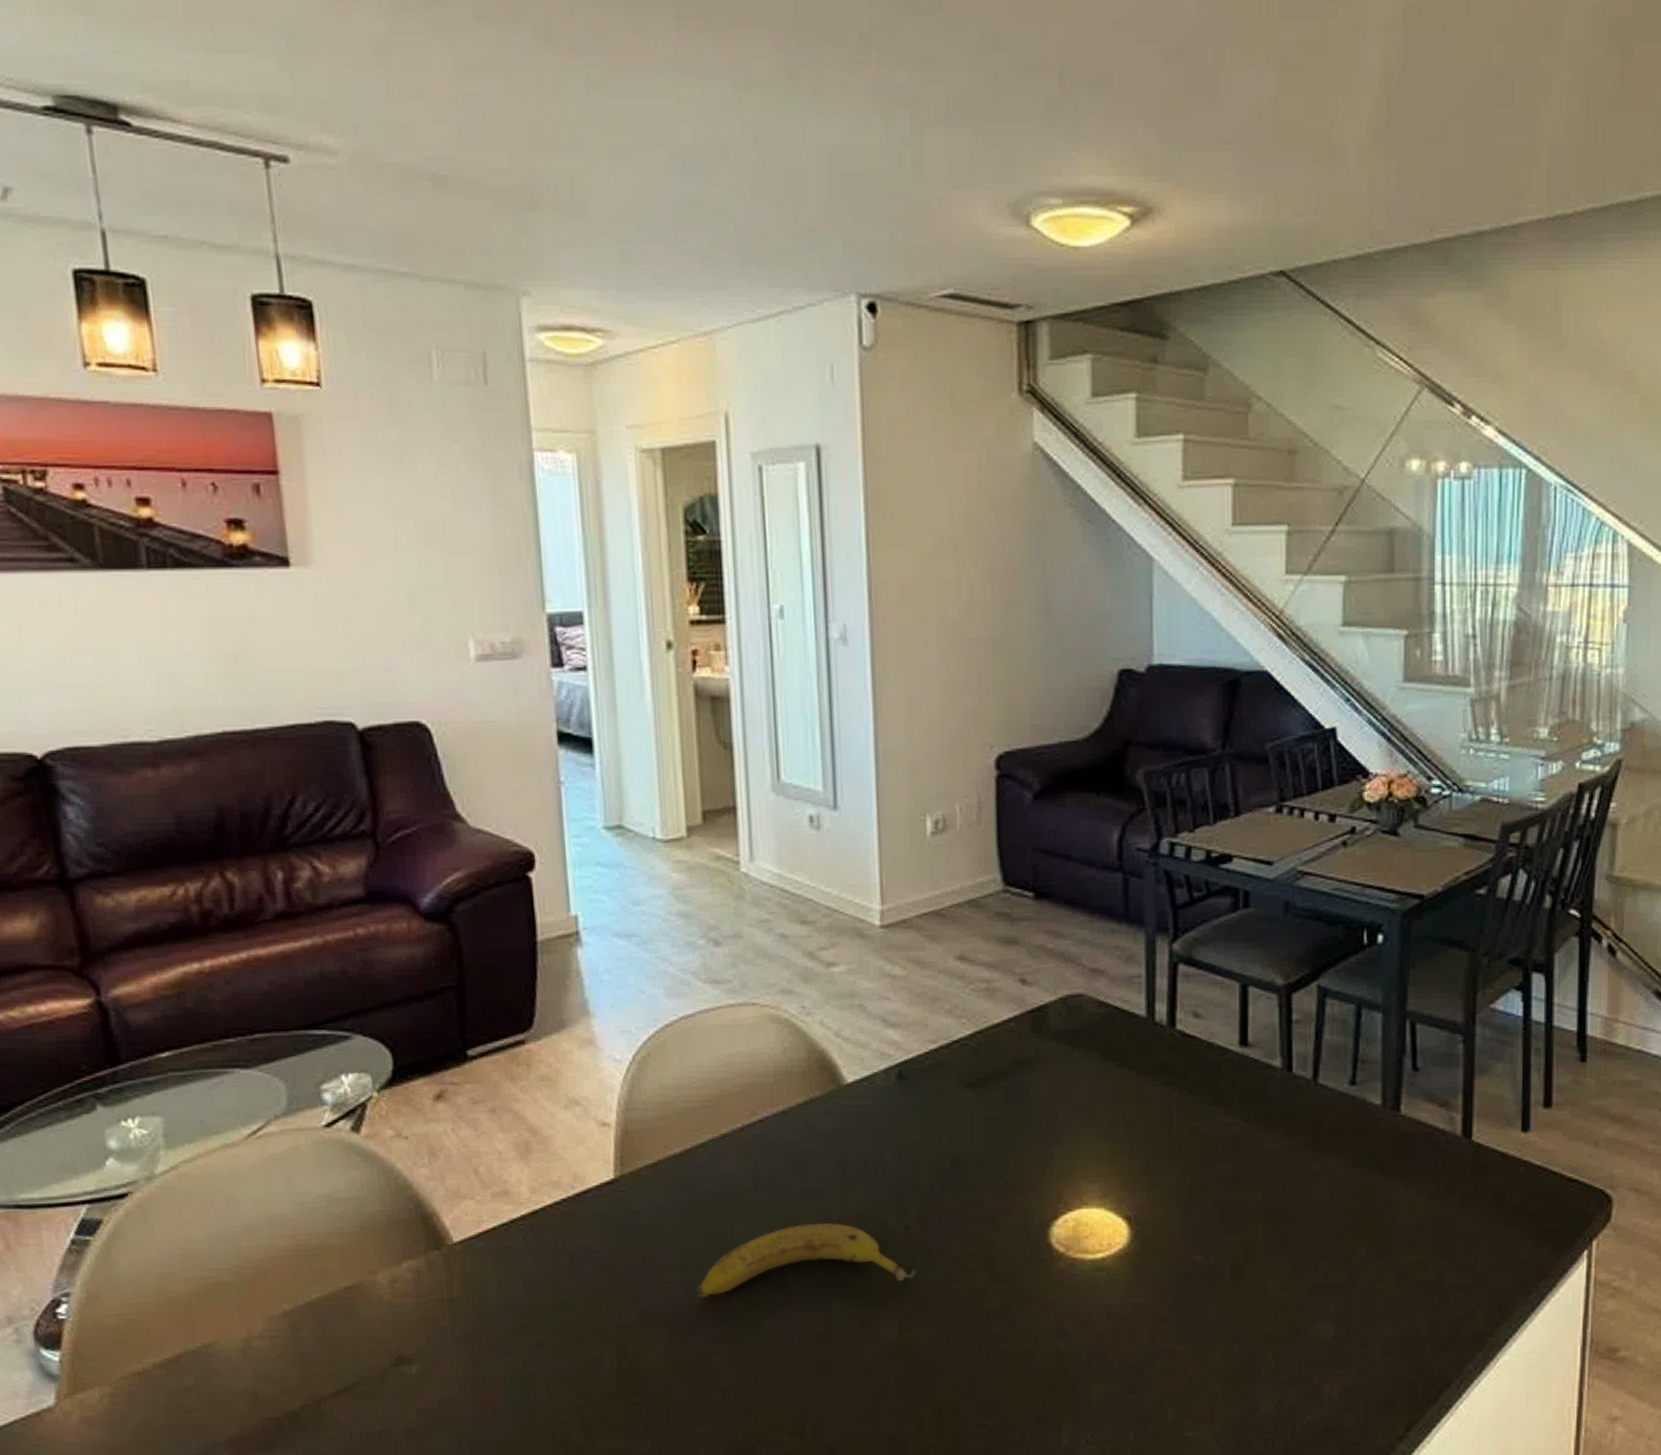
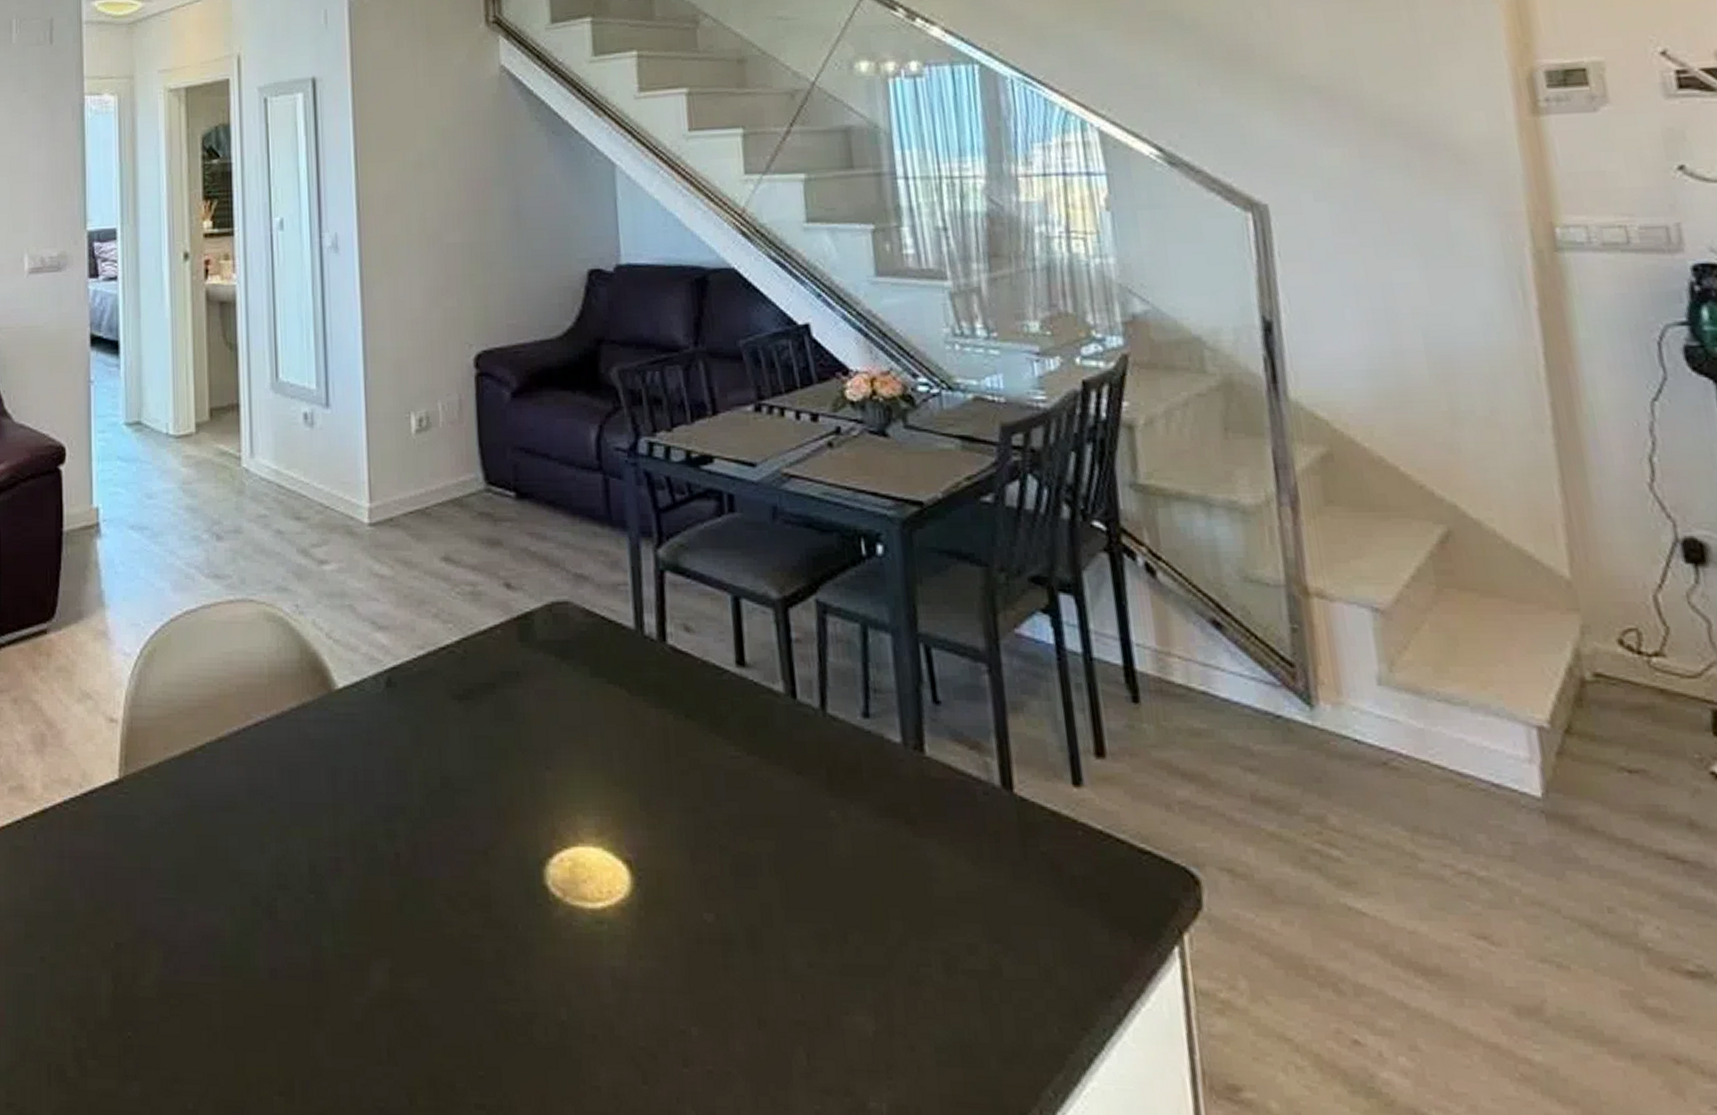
fruit: present [695,1222,917,1299] -> none [189,843,408,921]

